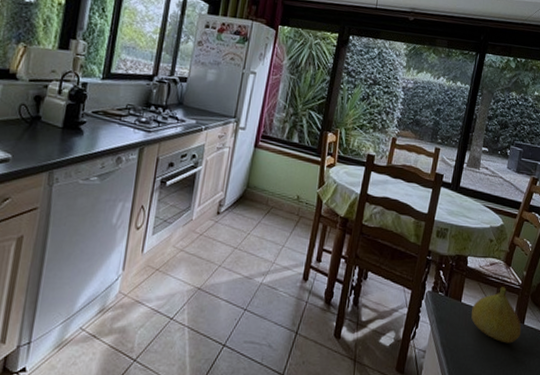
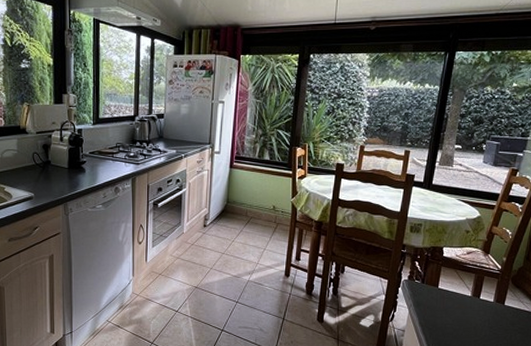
fruit: present [471,287,522,344] -> none [449,272,502,322]

